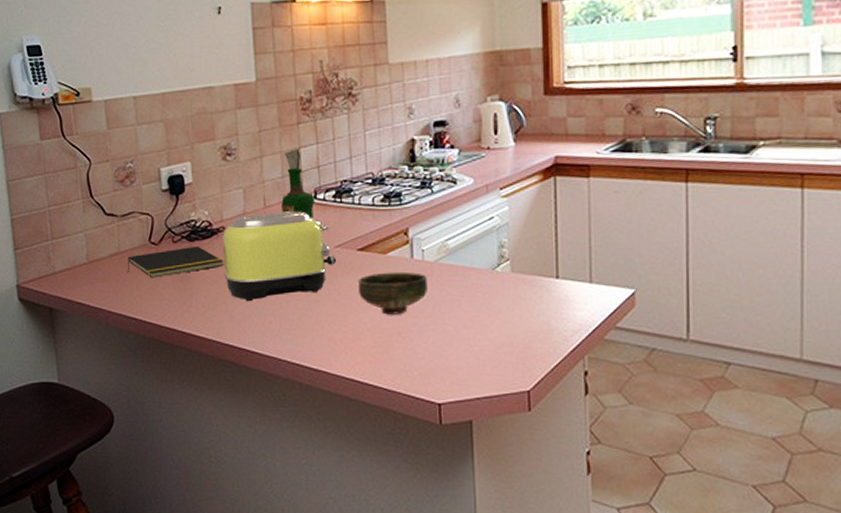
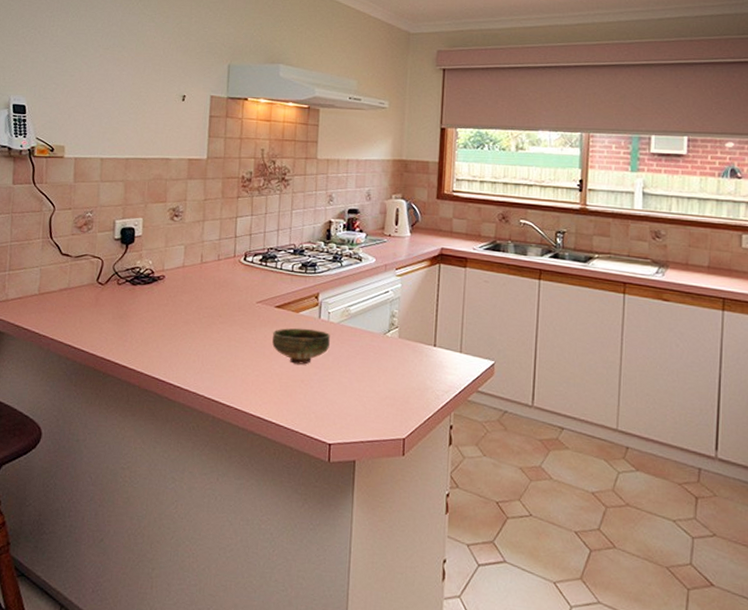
notepad: present [127,246,224,278] -> none [73,289,160,314]
toaster: present [223,211,337,302] -> none [159,267,257,342]
grog bottle: present [281,149,315,218] -> none [215,218,245,276]

